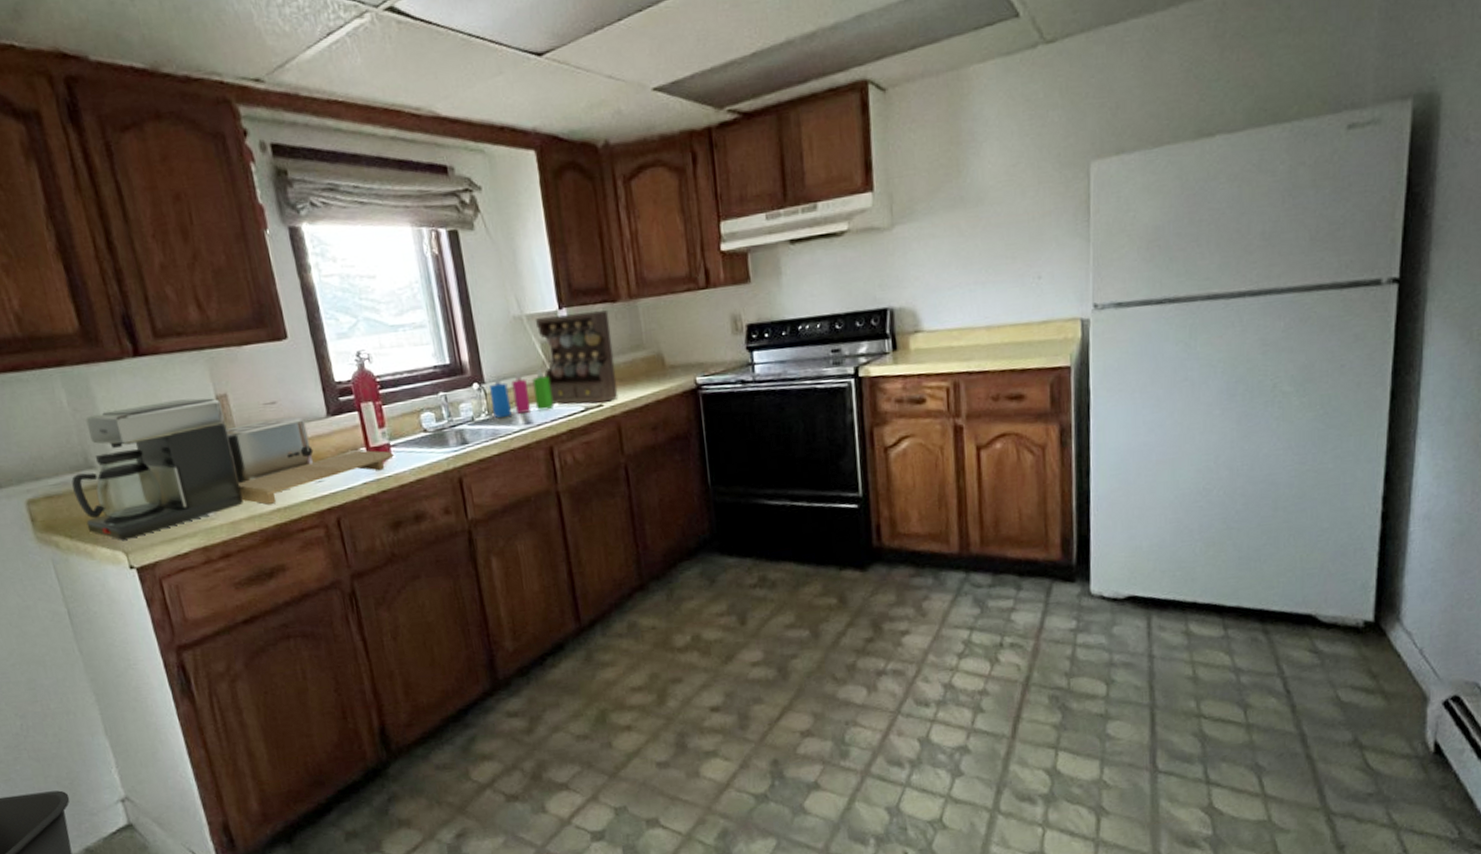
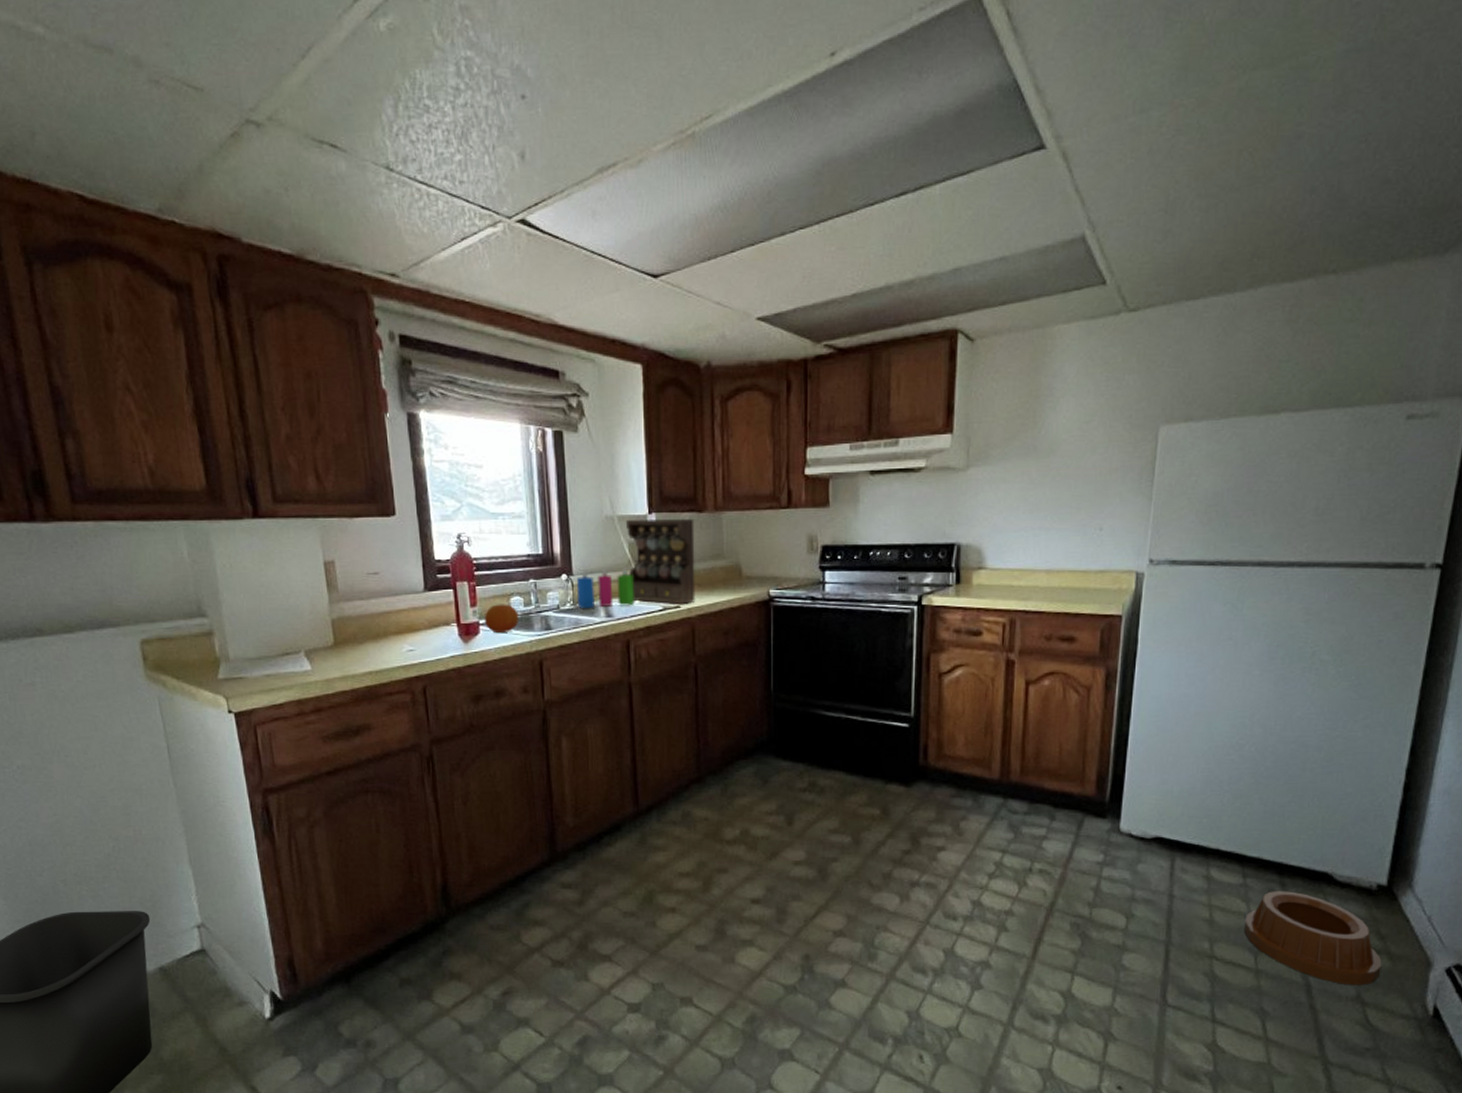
coffee maker: present [71,398,244,540] -> none [184,562,339,686]
toaster: present [225,417,314,483] -> none [330,588,408,644]
cutting board: present [238,450,394,504] -> none [336,625,482,667]
fruit: none [394,421,432,454] -> present [484,604,519,634]
pet bowl: none [1230,638,1377,730] -> present [1244,891,1382,985]

